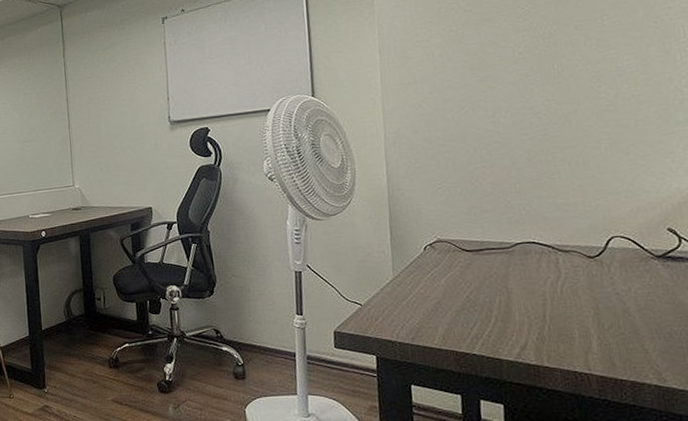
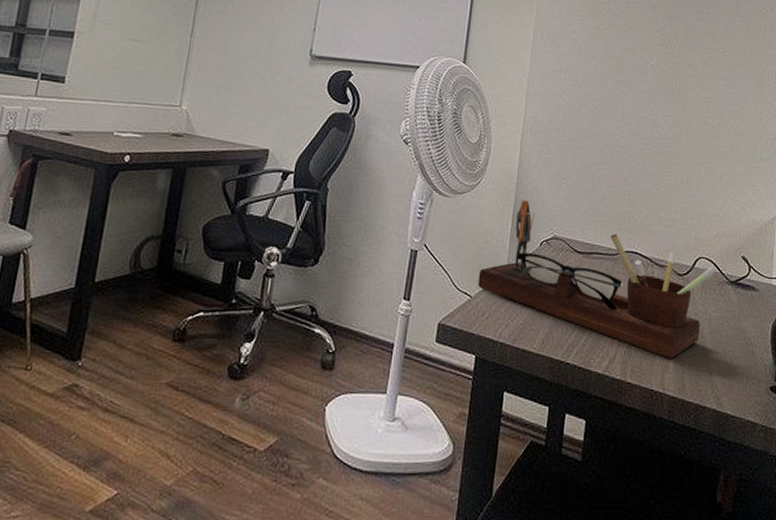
desk organizer: none [365,210,638,340] -> present [478,200,717,359]

